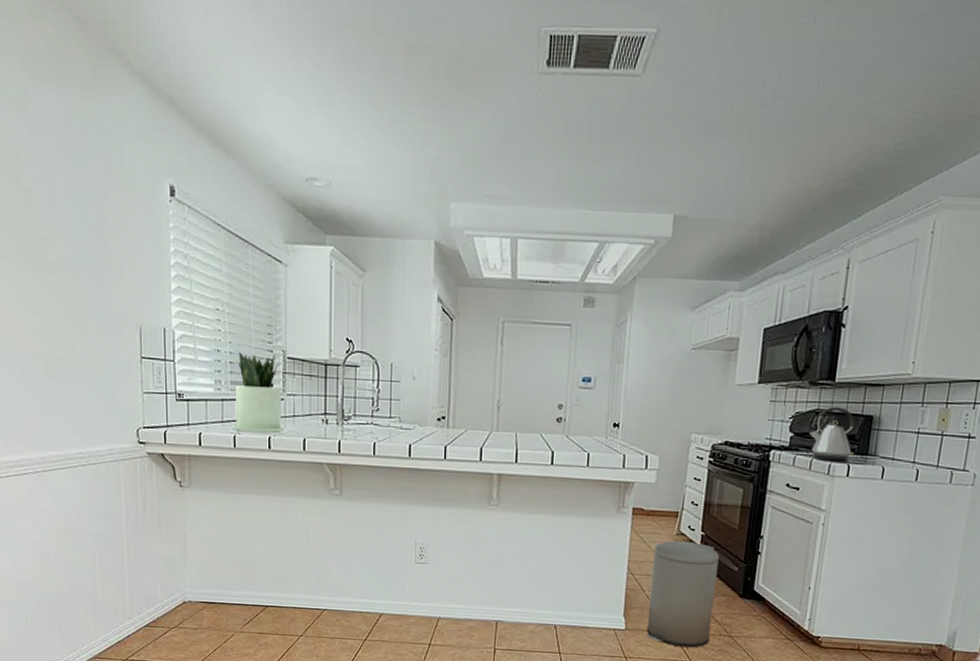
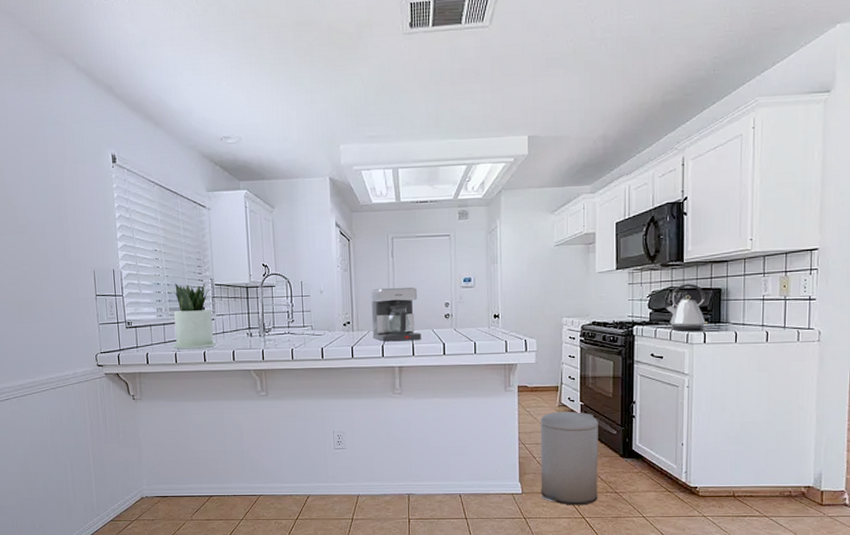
coffee maker: none [470,380,528,446] -> present [371,287,422,342]

